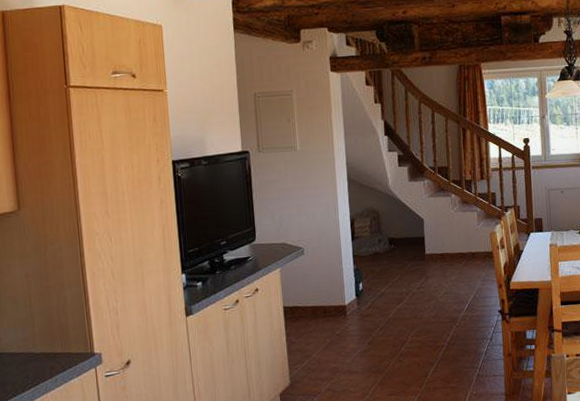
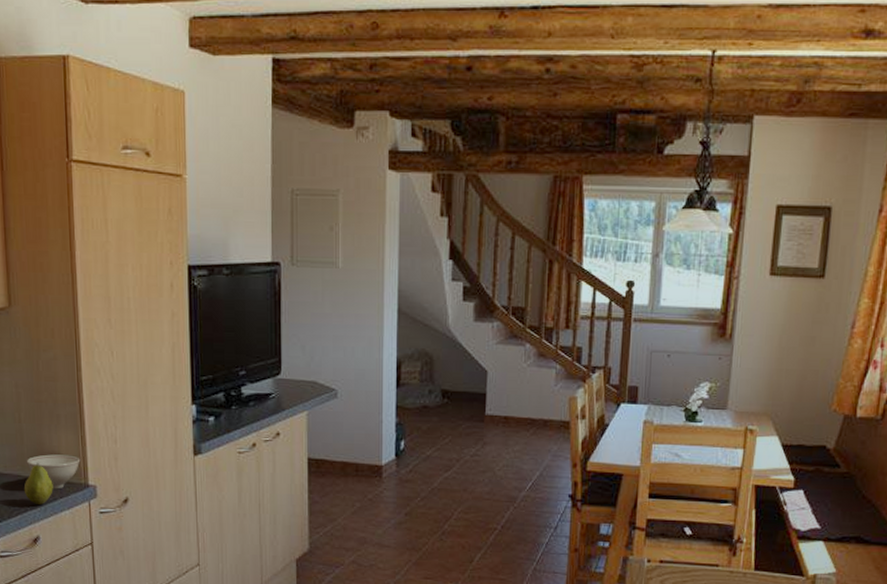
fruit: none [35,339,63,377] -> present [23,462,53,506]
bowl: none [37,329,87,361] -> present [26,454,81,490]

